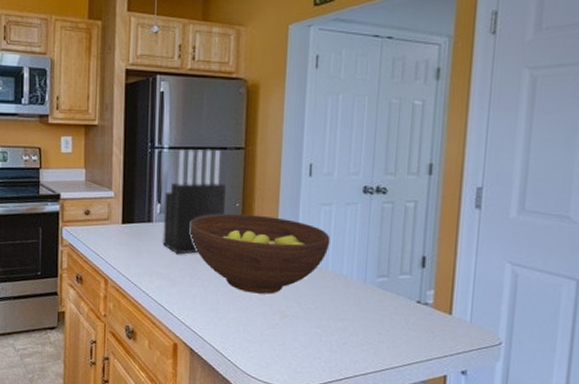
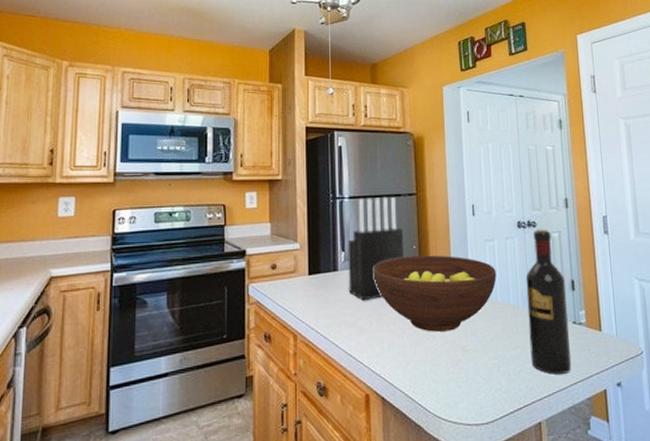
wine bottle: none [359,196,415,353] -> present [525,229,571,374]

